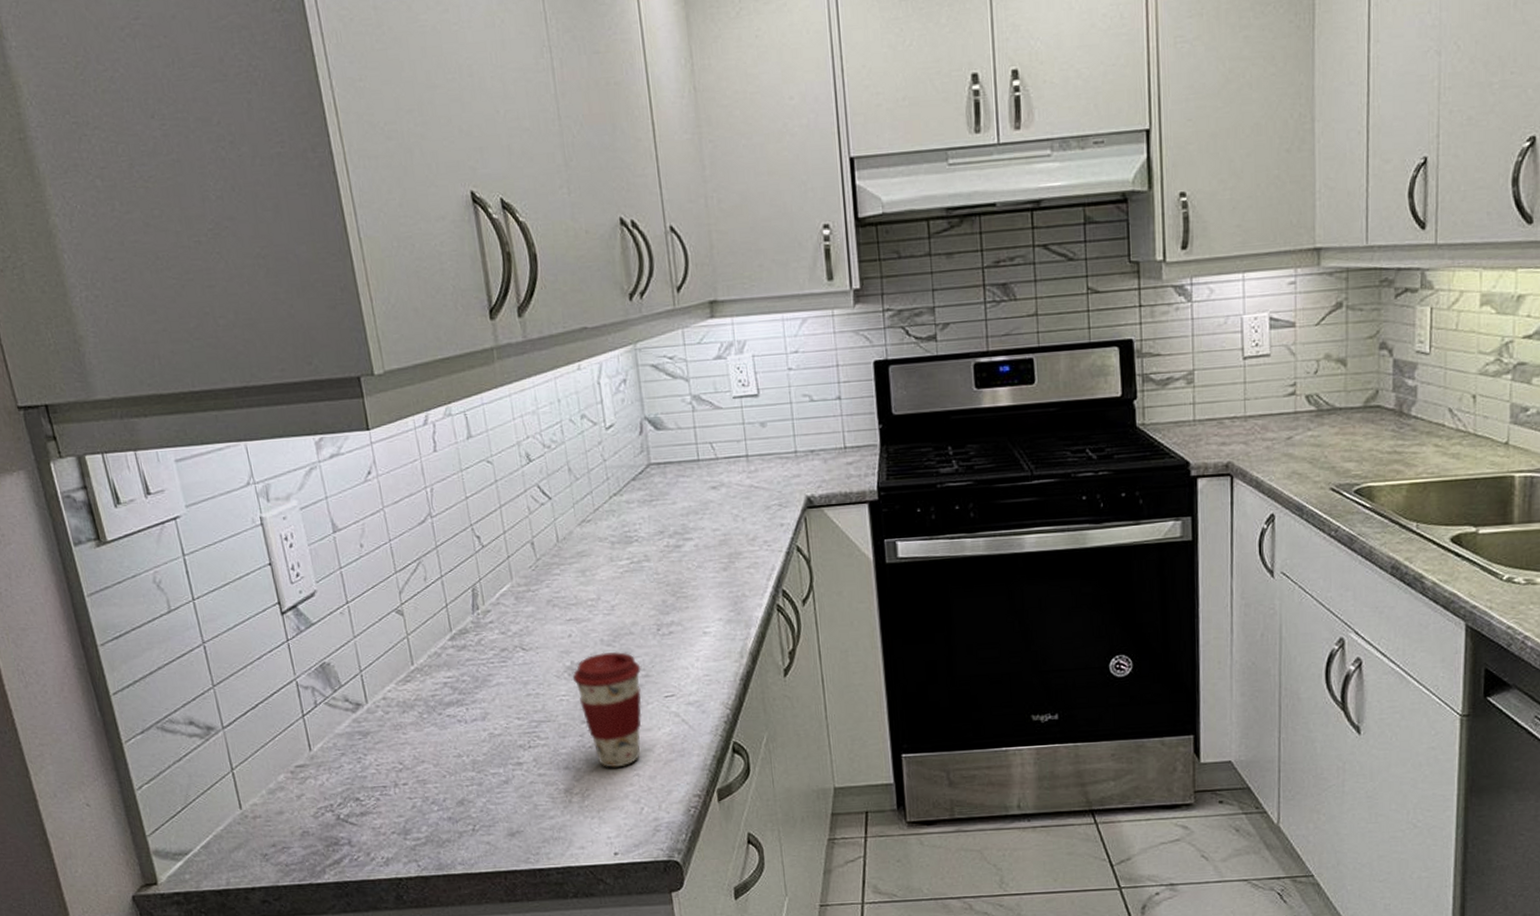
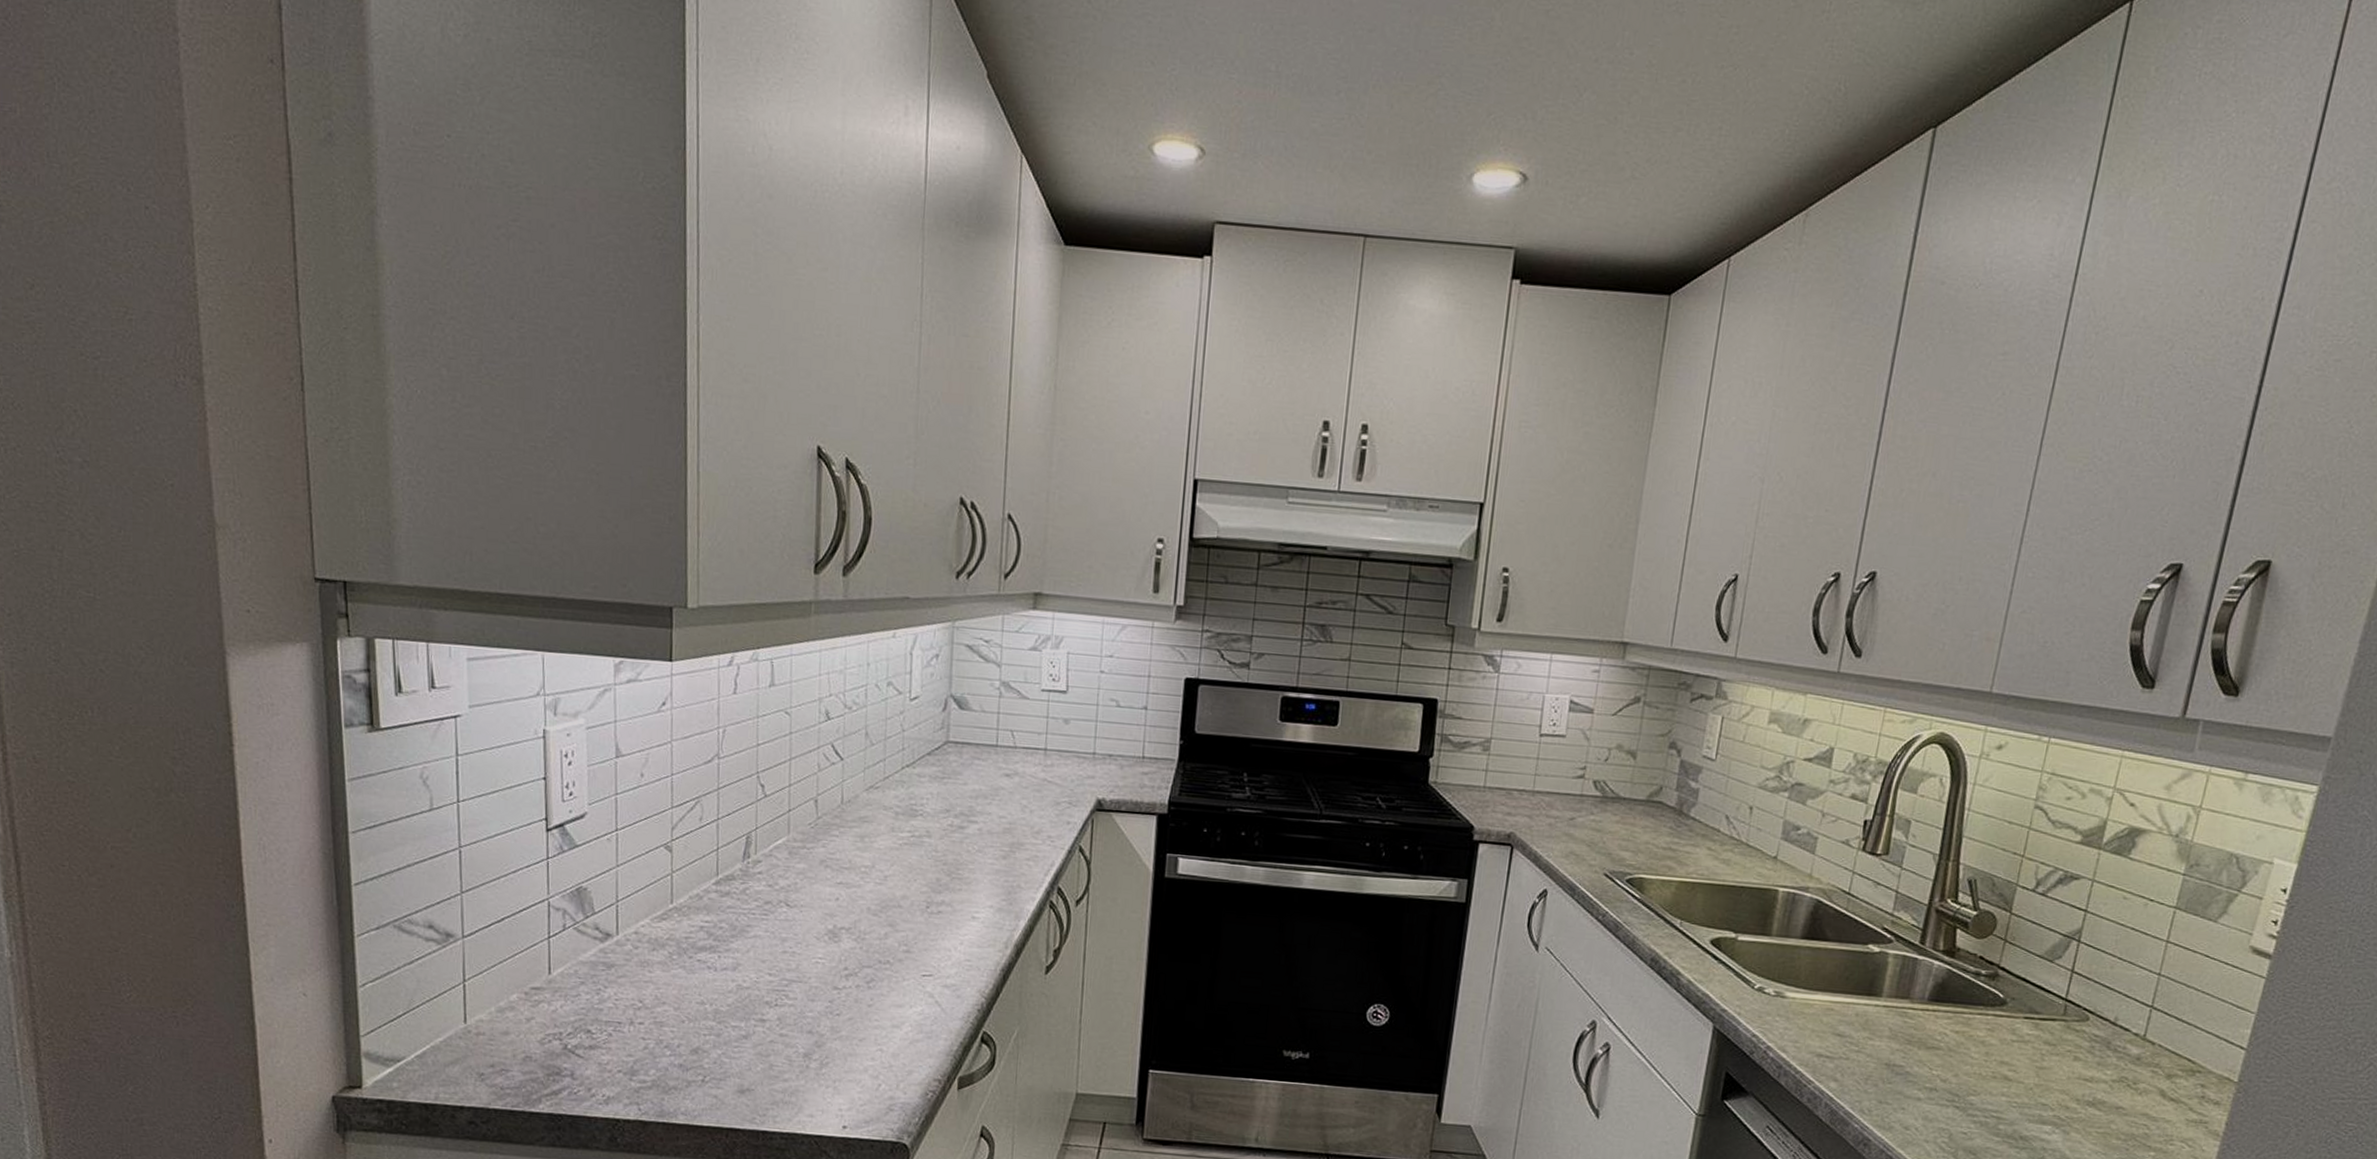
coffee cup: present [572,651,642,768] -> none [832,921,903,1040]

